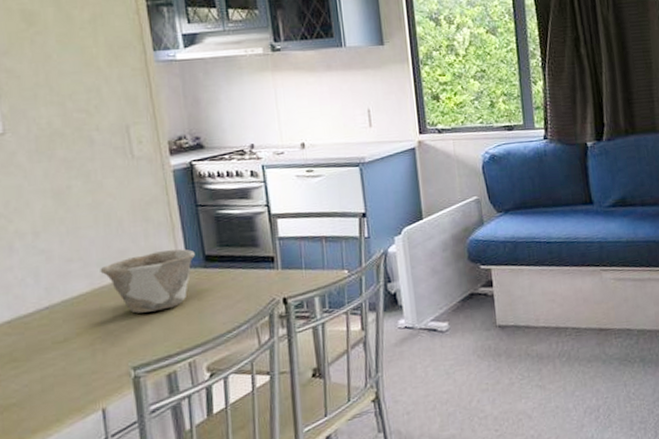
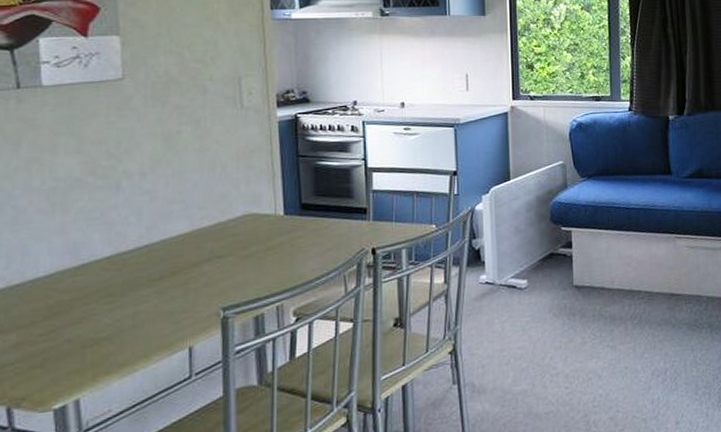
bowl: present [100,249,195,314] -> none [200,196,292,256]

